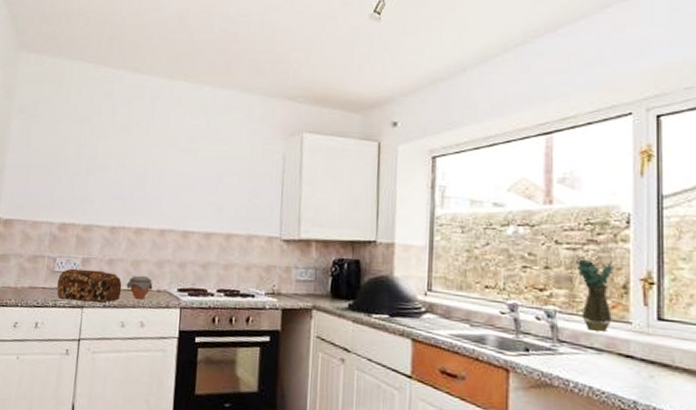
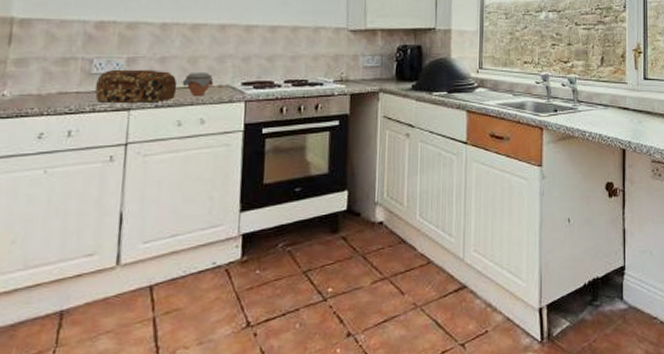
vase: present [576,255,612,332] -> none [590,33,614,91]

